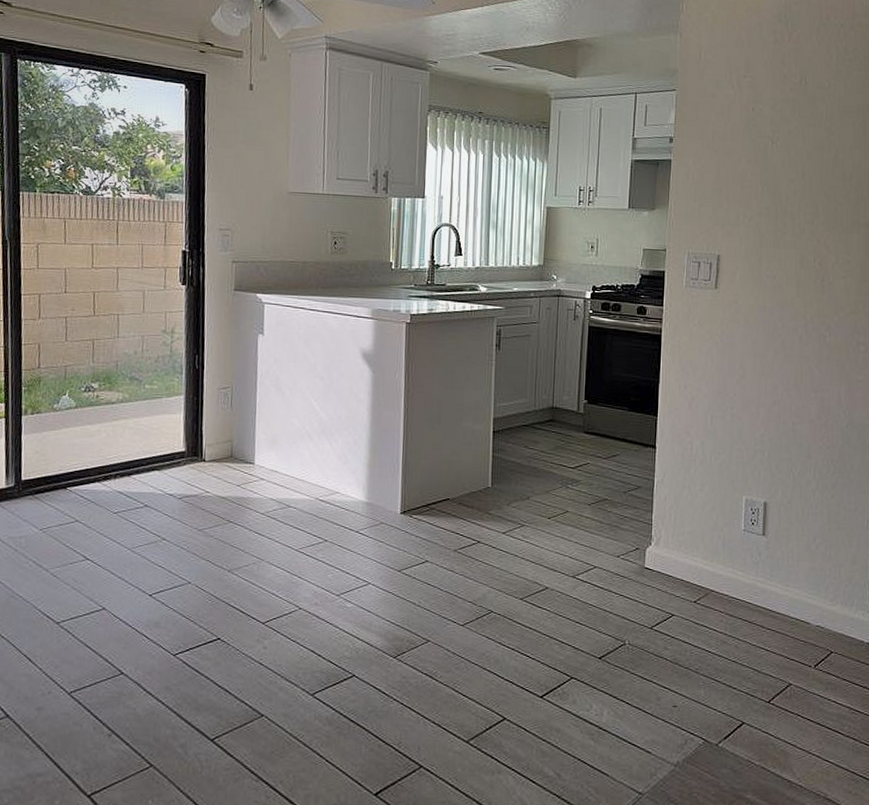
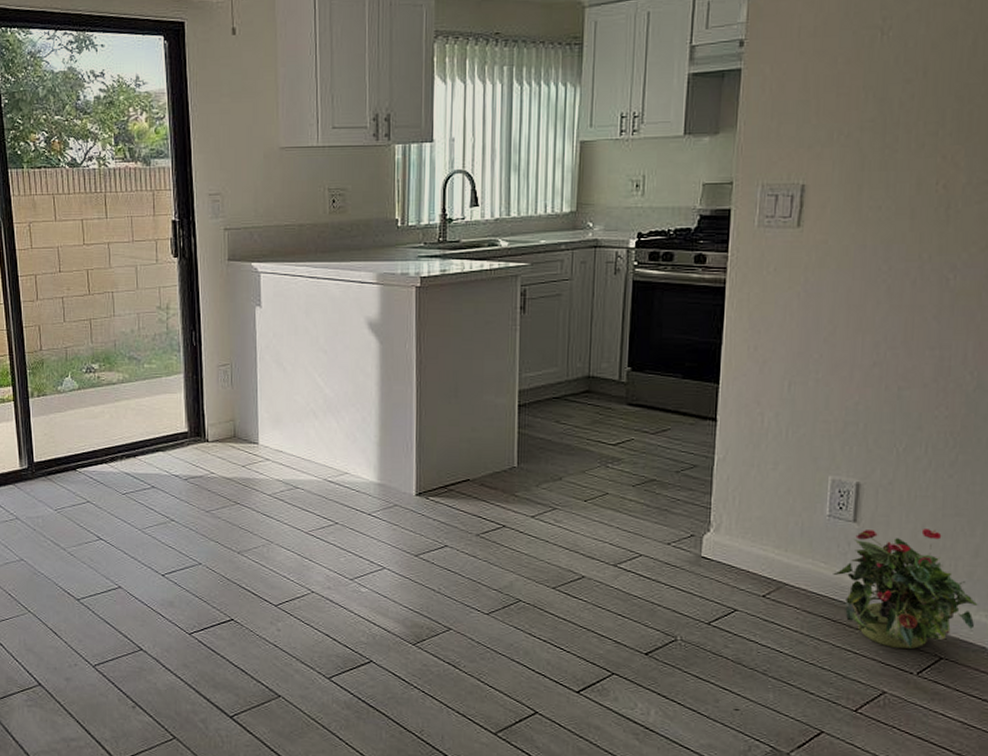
potted plant: none [748,541,857,646] -> present [833,529,978,649]

